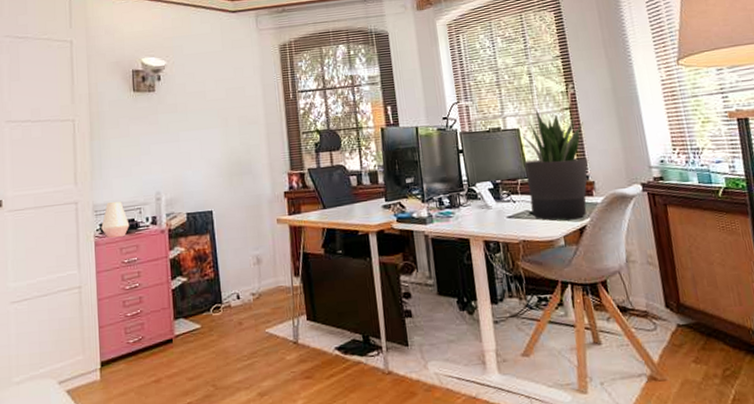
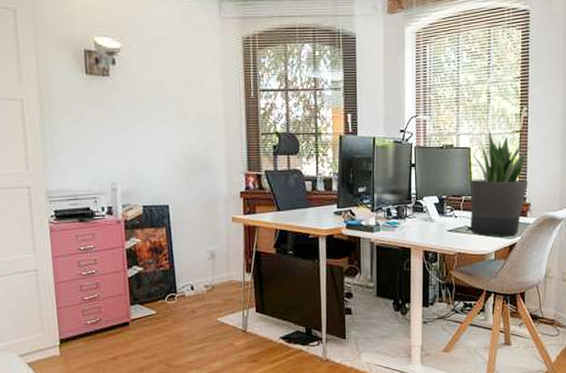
vase: present [101,202,130,239] -> none [55,190,85,225]

